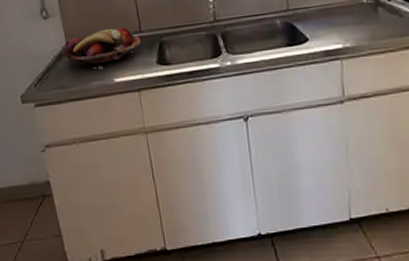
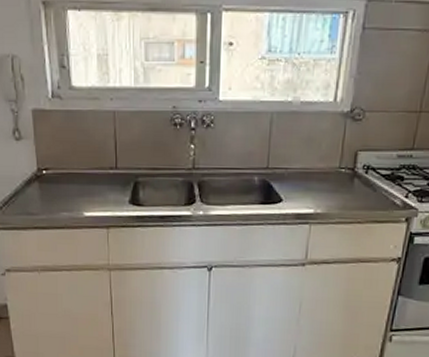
fruit basket: present [62,27,141,68] -> none [32,160,115,198]

